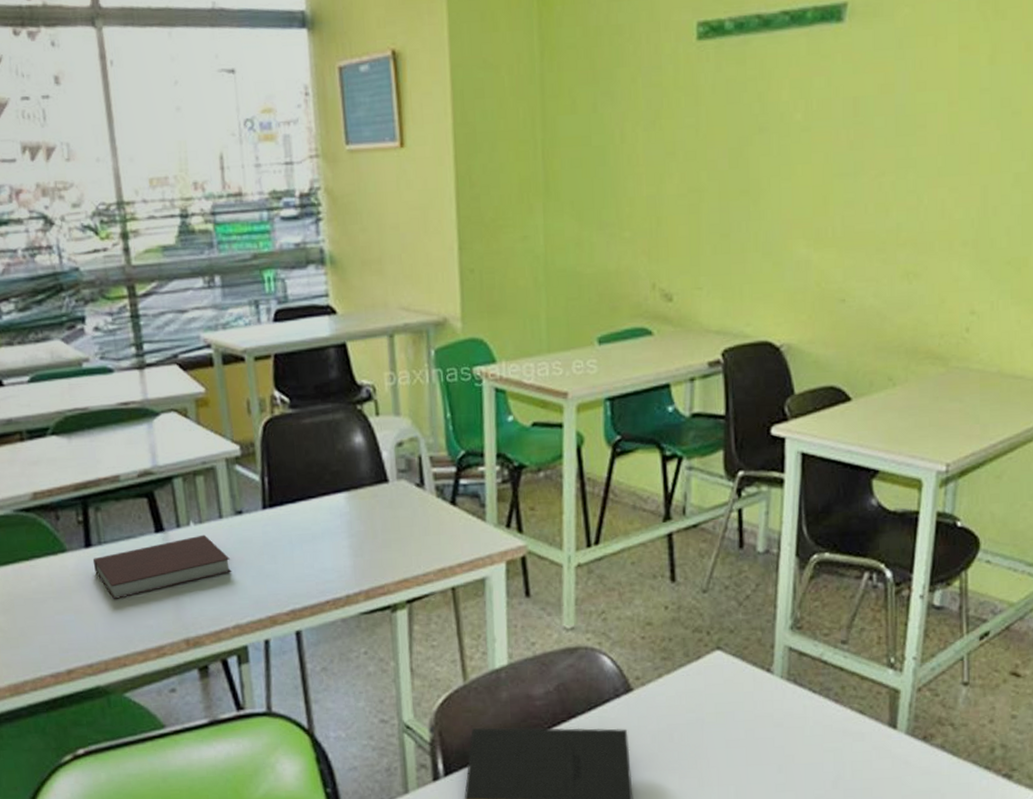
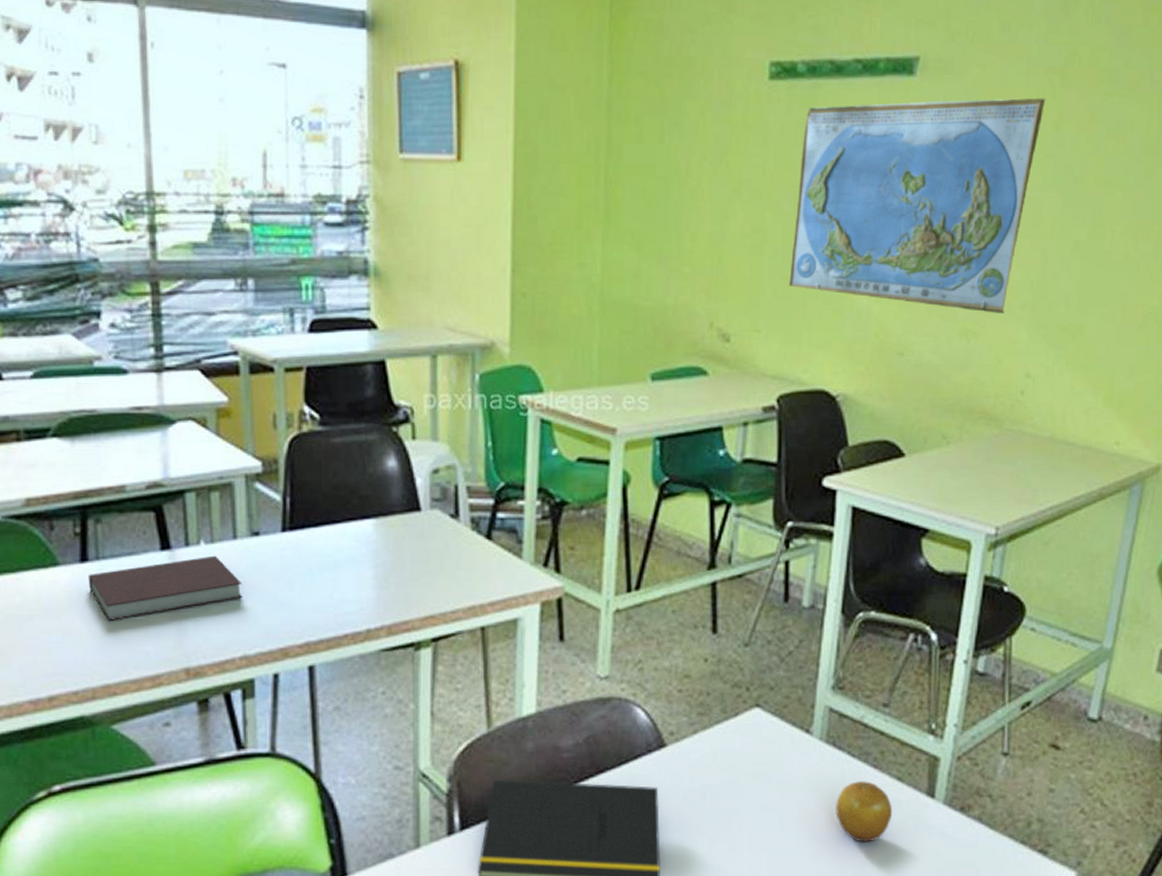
world map: none [727,32,979,253] -> present [788,98,1046,313]
fruit: none [800,715,856,774] -> present [836,781,893,843]

